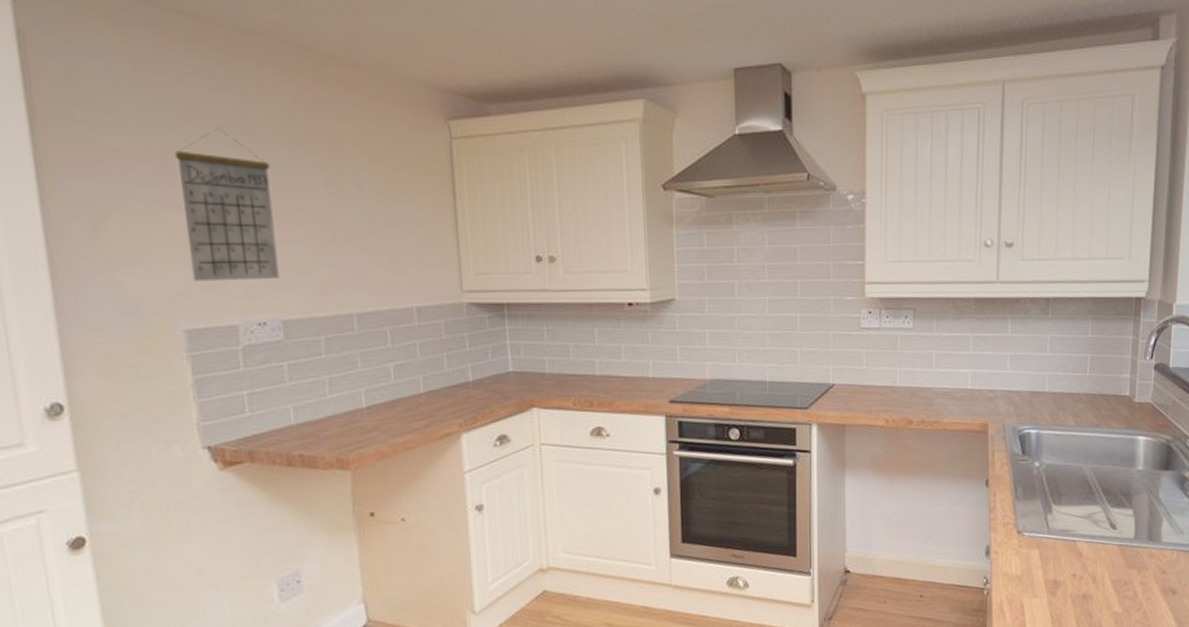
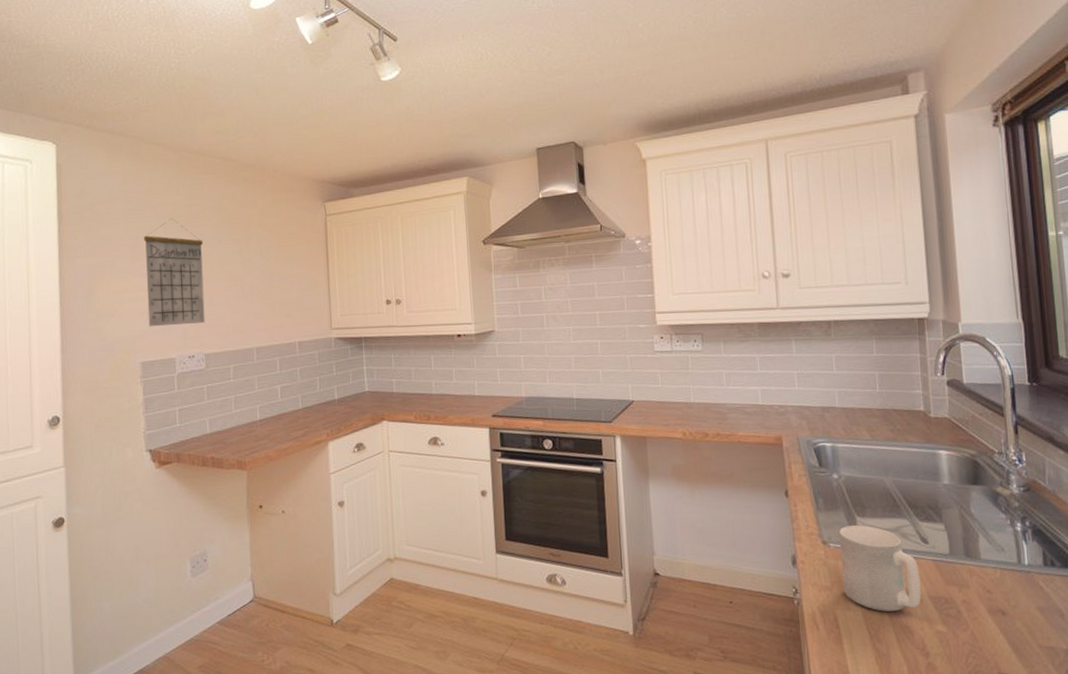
mug: none [1032,513,1105,597] -> present [838,525,922,611]

